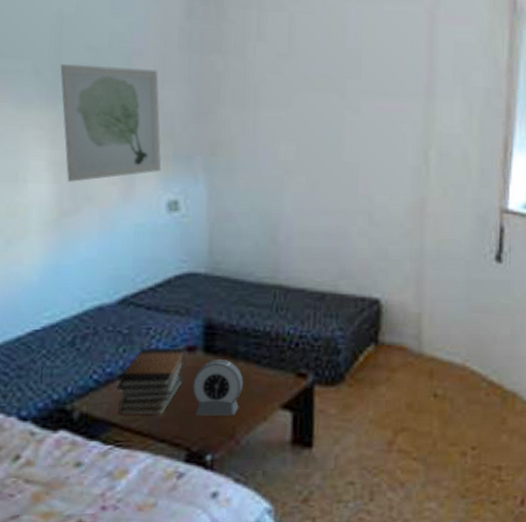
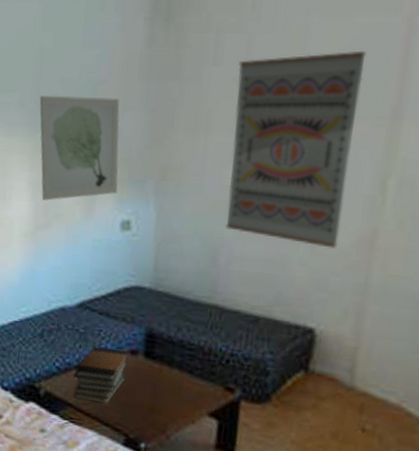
alarm clock: present [192,360,243,416] -> none [132,364,177,414]
wall art: none [283,34,398,218] -> present [225,50,367,249]

